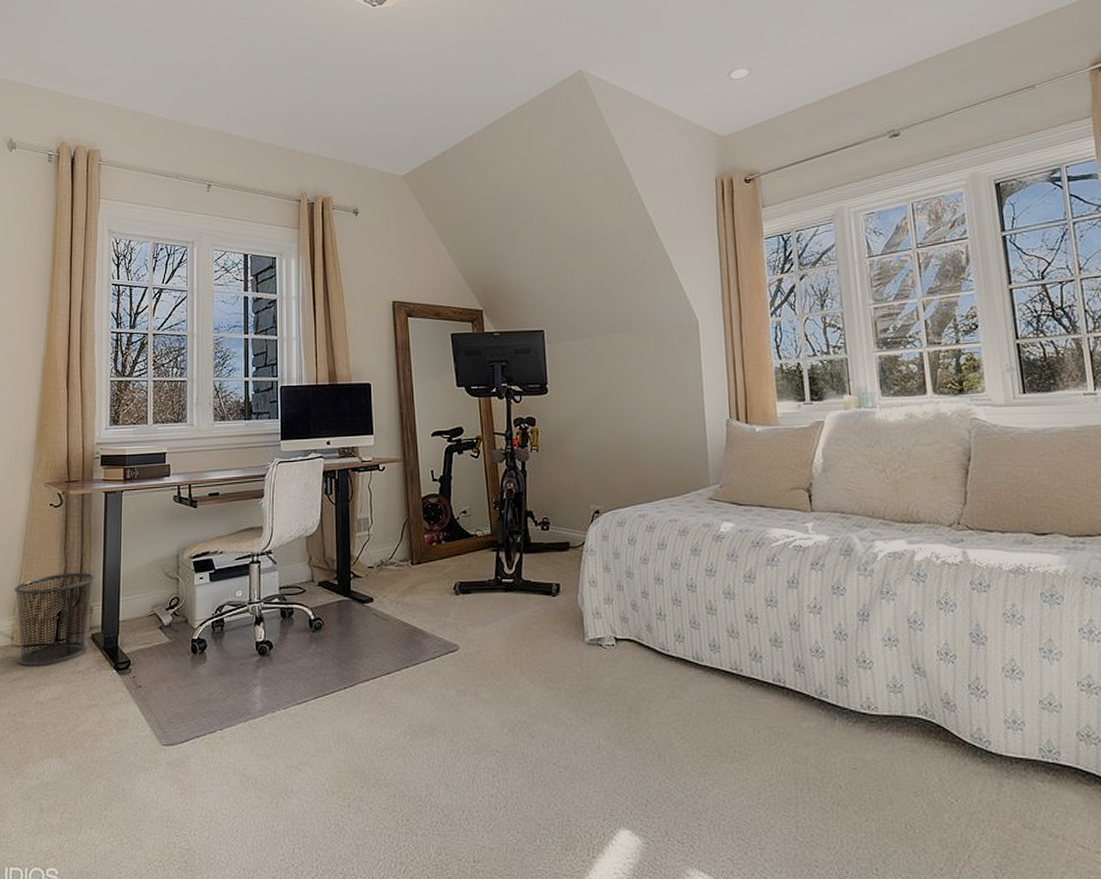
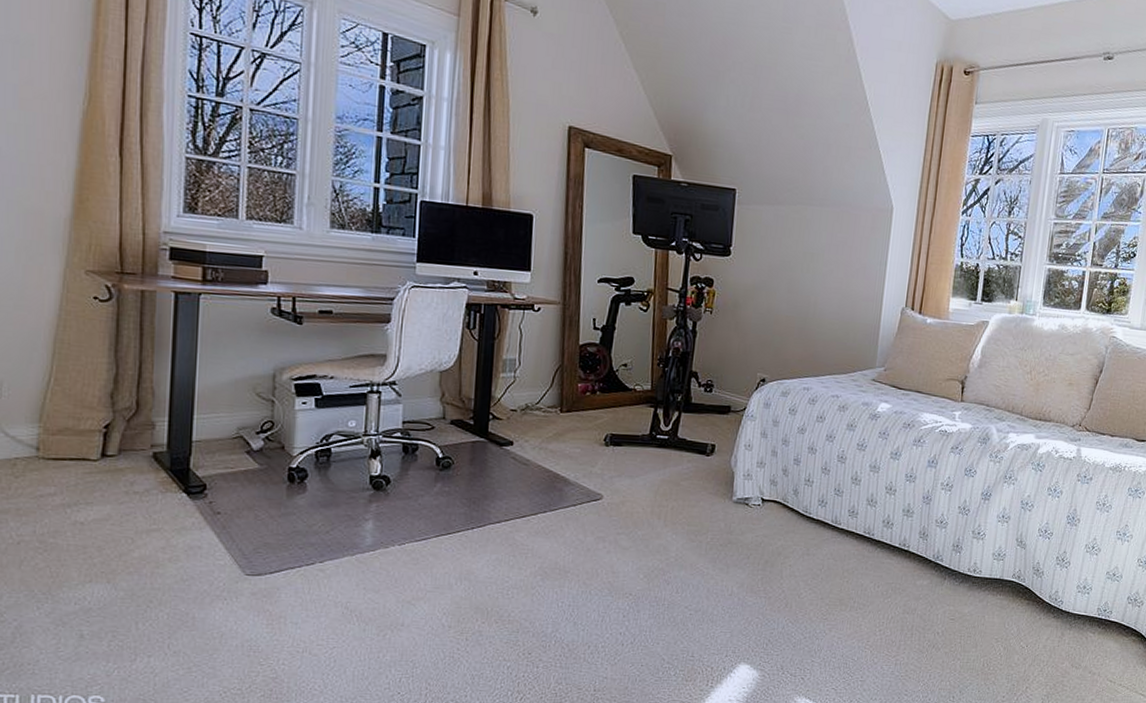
waste bin: present [14,572,94,667] -> none [40,380,158,484]

